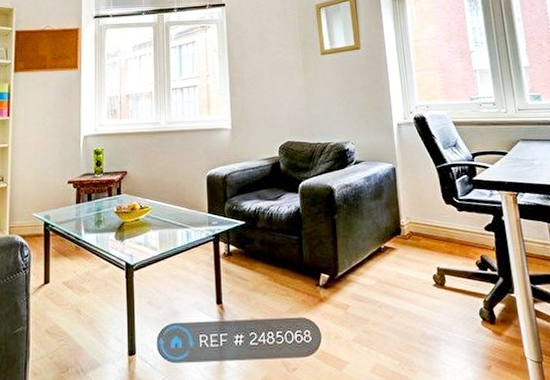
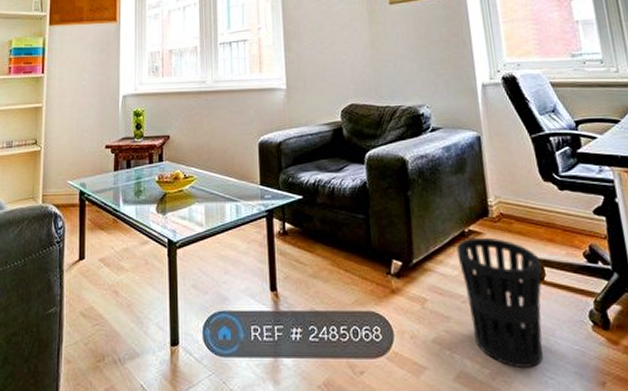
wastebasket: none [374,252,443,358] -> present [456,237,543,368]

